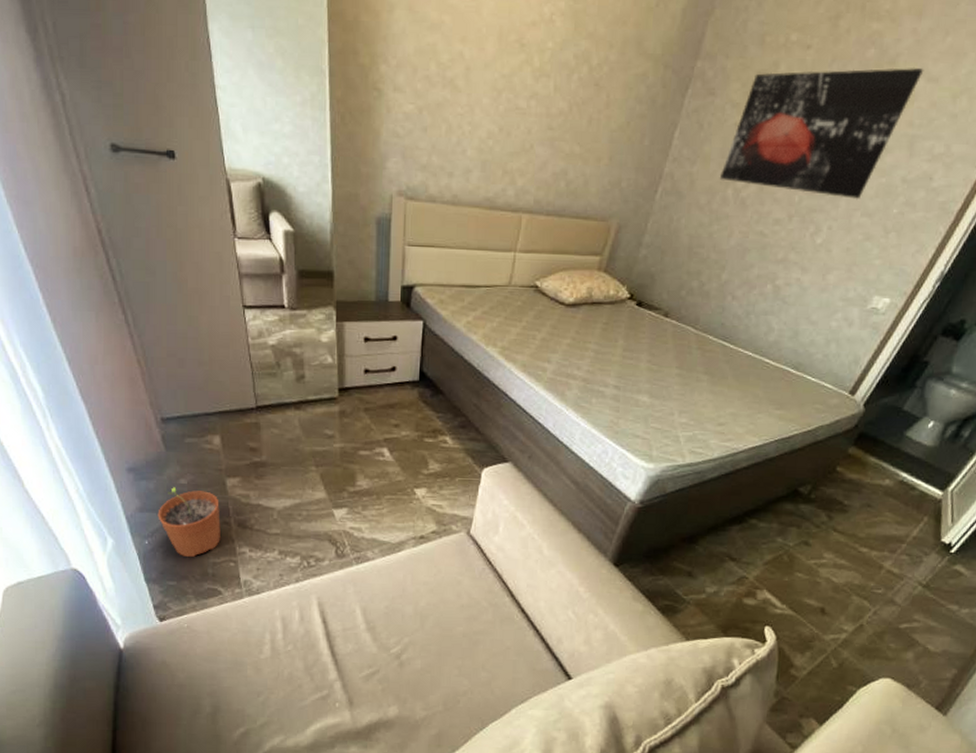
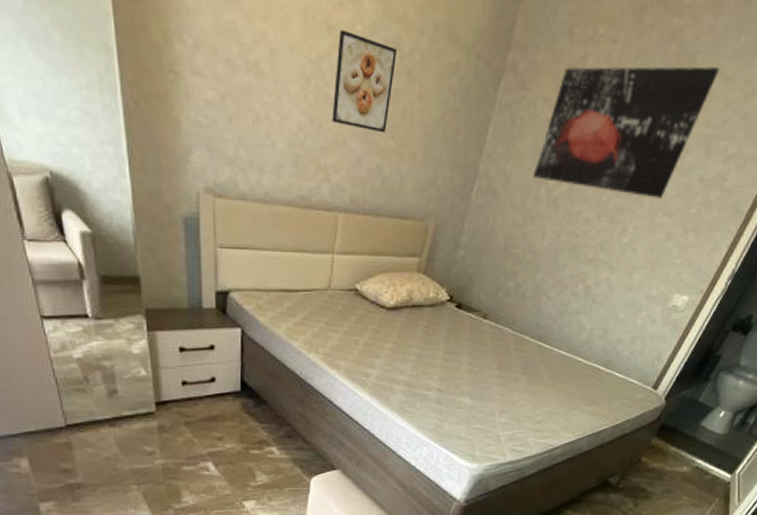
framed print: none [520,47,586,139] -> present [332,29,398,133]

